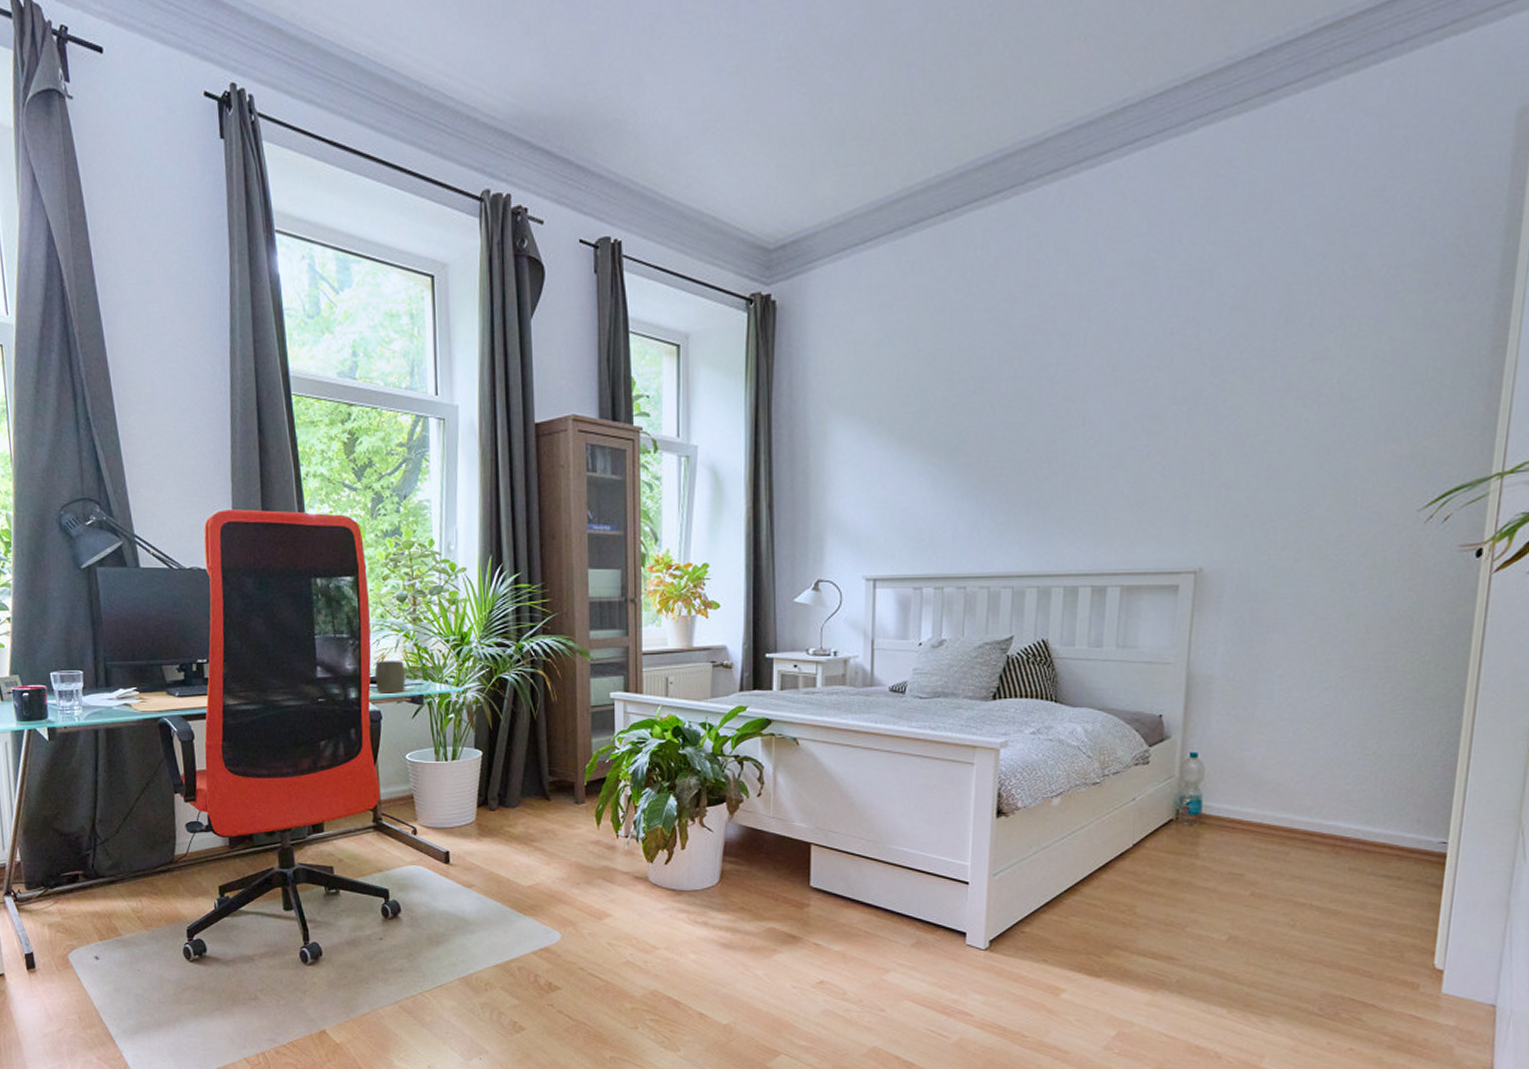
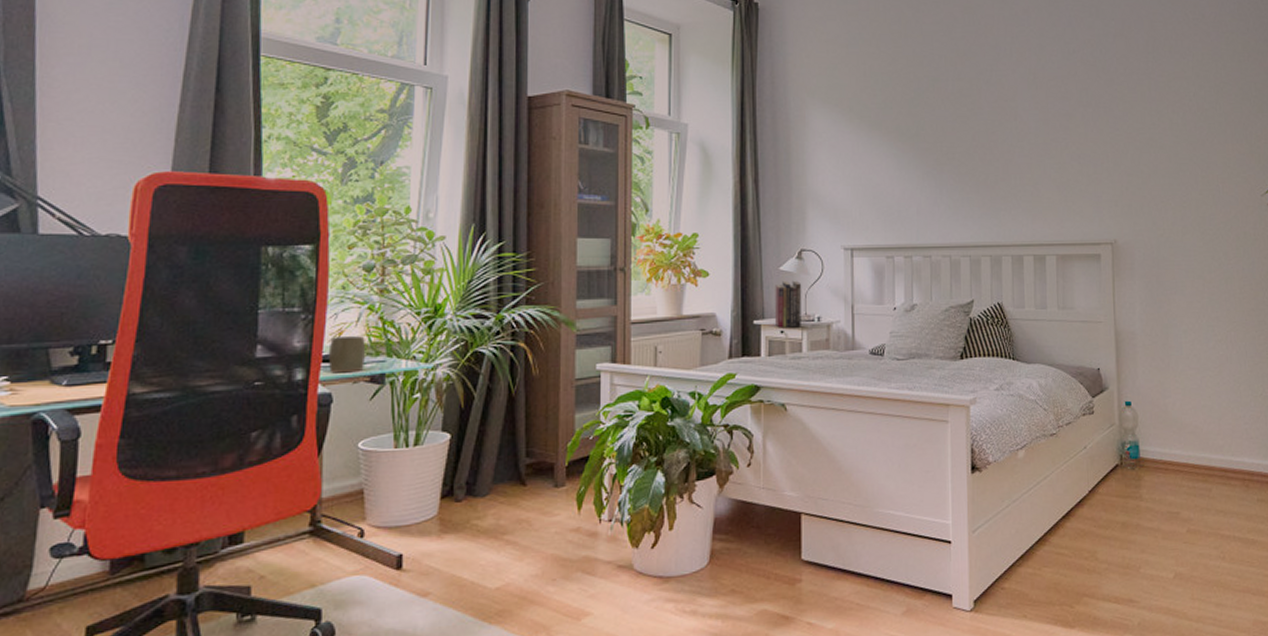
books: none [789,613,818,662] -> present [775,280,802,328]

